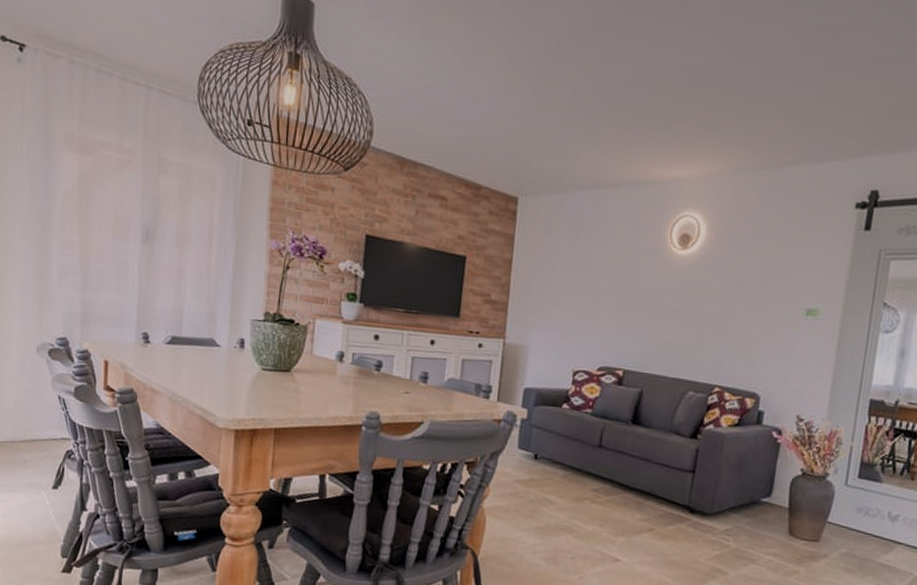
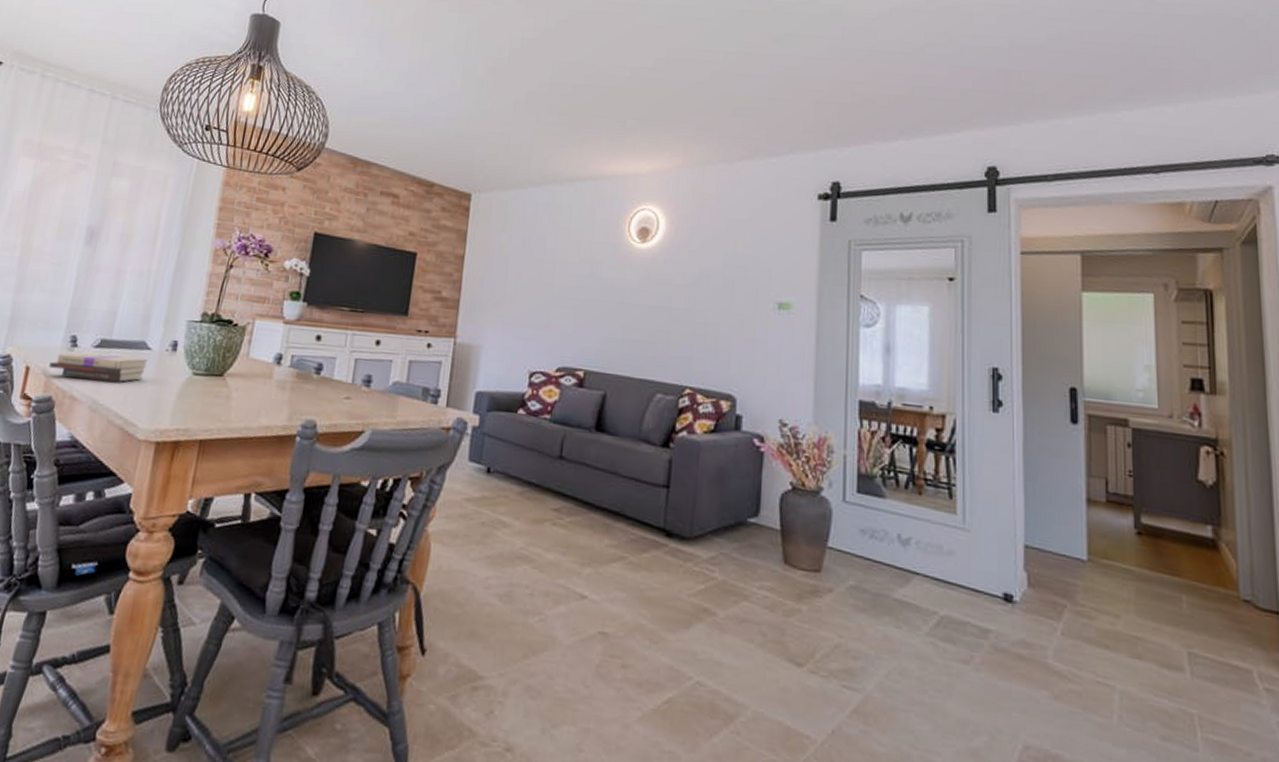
books: none [126,349,219,377] -> present [49,353,148,382]

